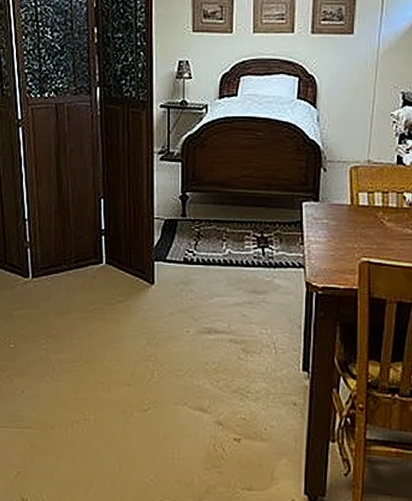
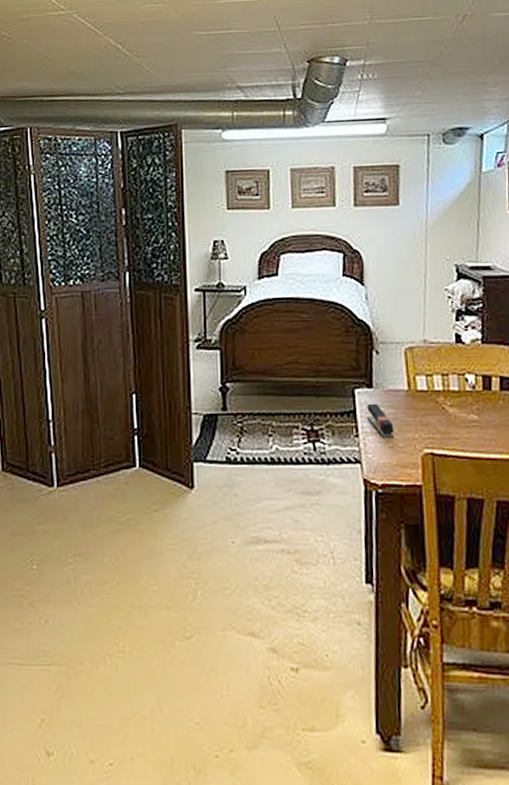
stapler: none [311,215,336,247] -> present [366,403,395,439]

